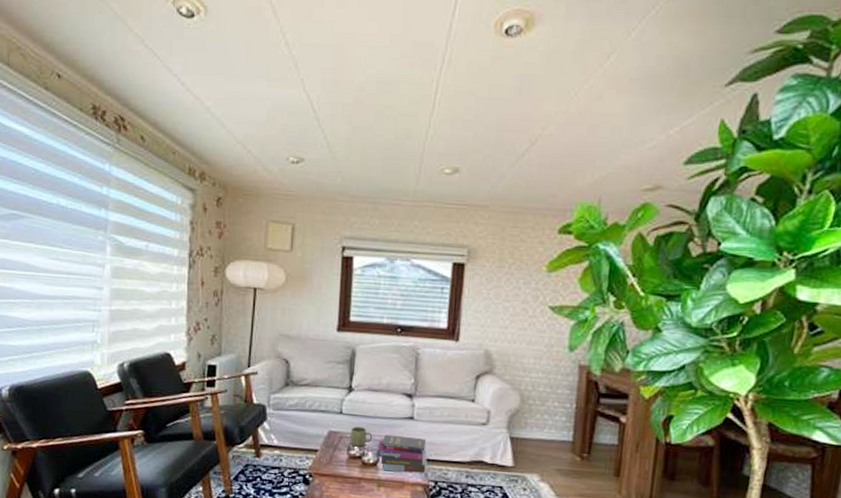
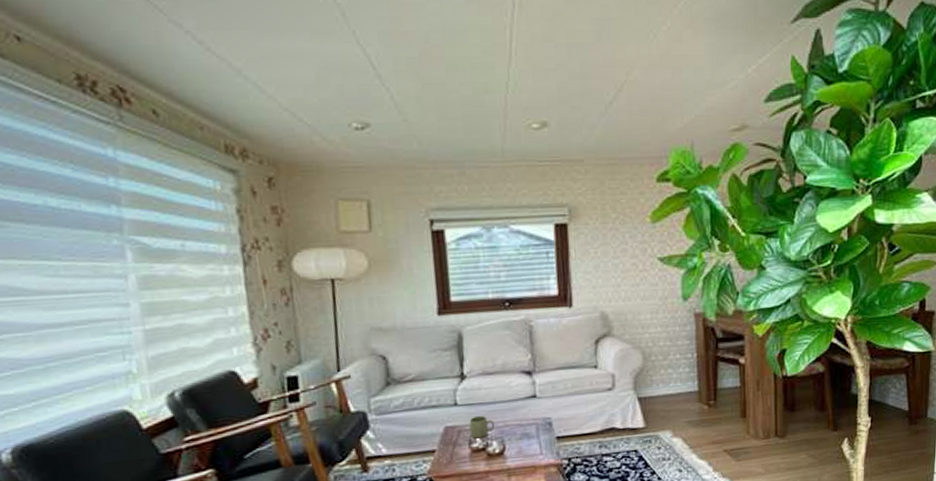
books: present [377,434,427,473] -> none [501,416,556,459]

